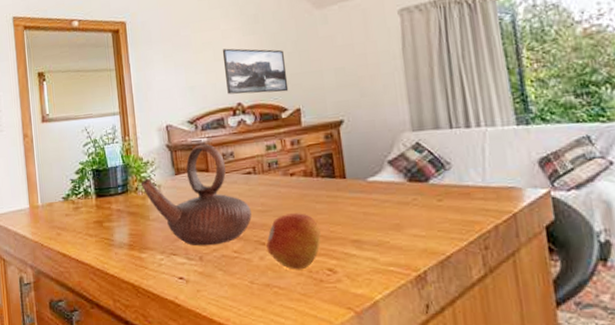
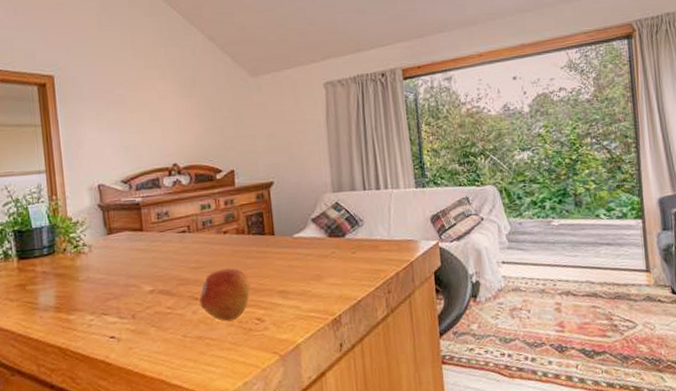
teapot: present [140,143,252,247] -> none [69,203,185,305]
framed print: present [222,48,289,95] -> none [158,109,224,155]

